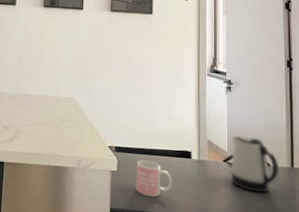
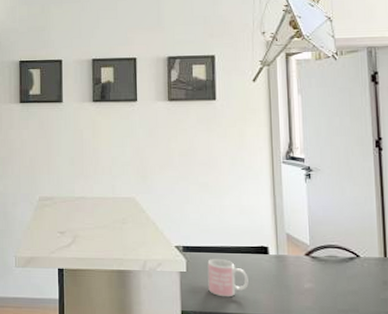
kettle: present [231,135,278,193] -> none [314,226,369,287]

